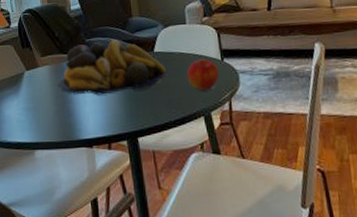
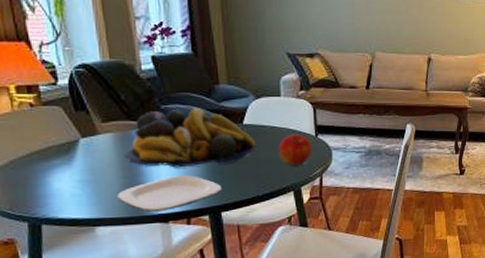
plate: none [52,102,138,136] -> present [117,176,222,212]

